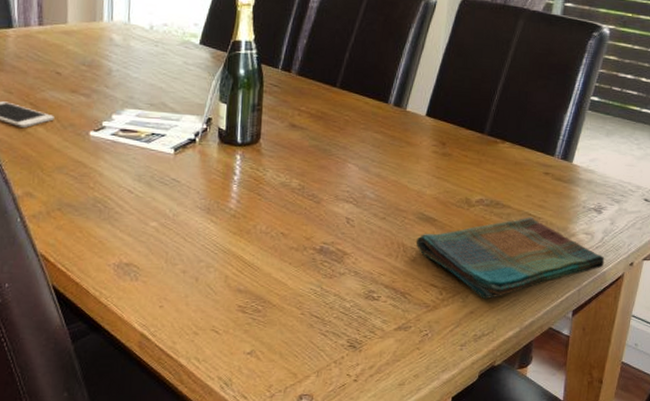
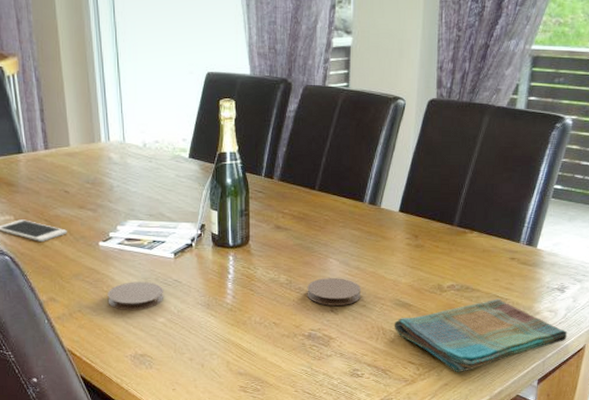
coaster: none [93,178,159,212] -> present [107,281,164,311]
coaster: none [321,185,382,217] -> present [307,278,362,306]

